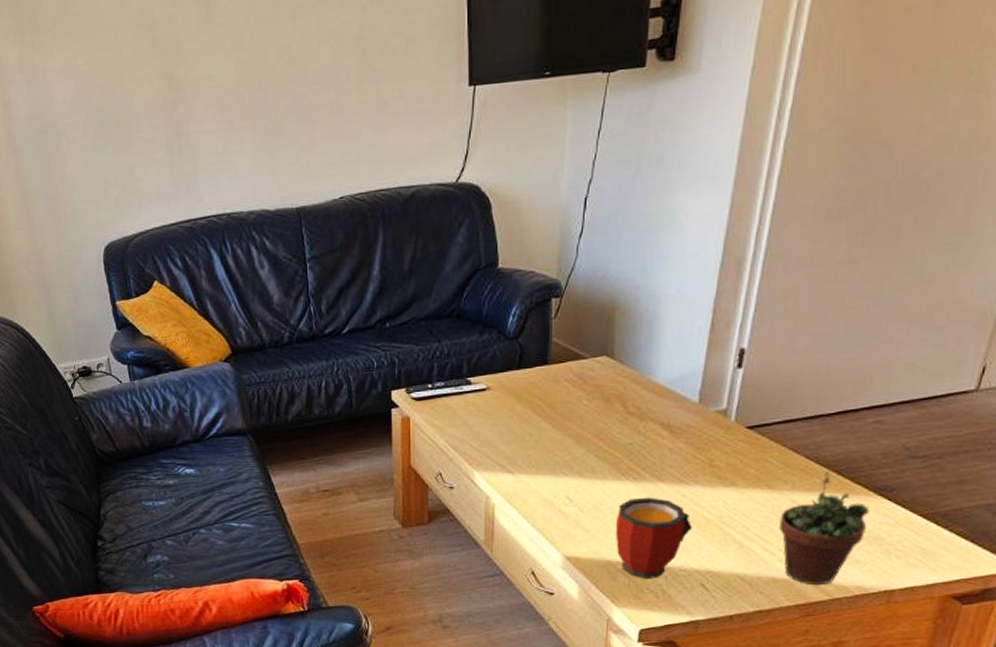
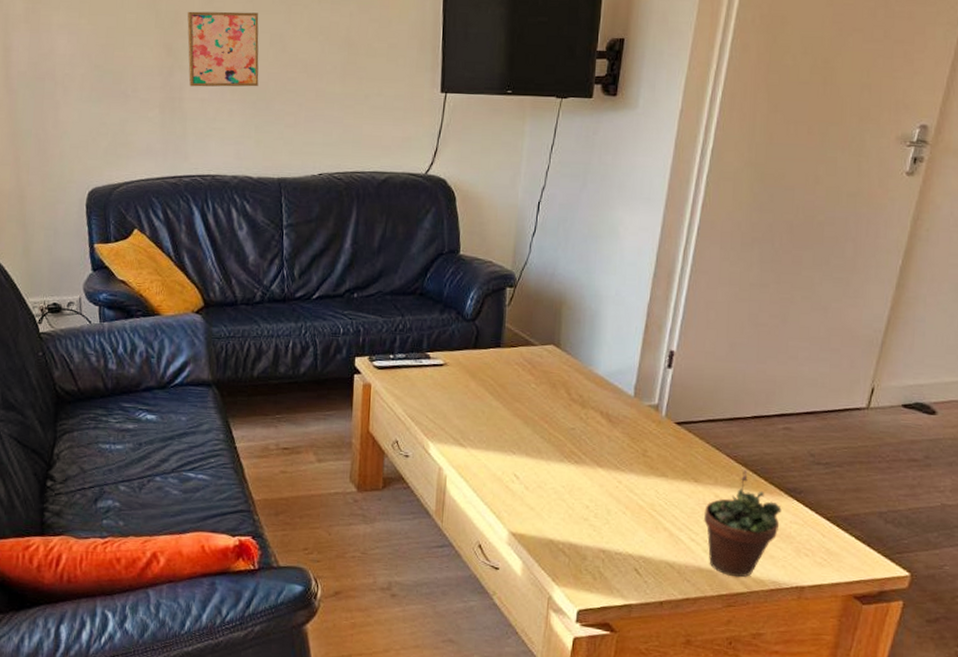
wall art: none [185,23,268,119] -> present [187,11,259,87]
mug: present [615,497,693,578] -> none [557,480,628,560]

